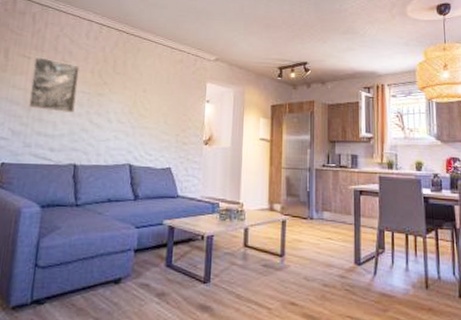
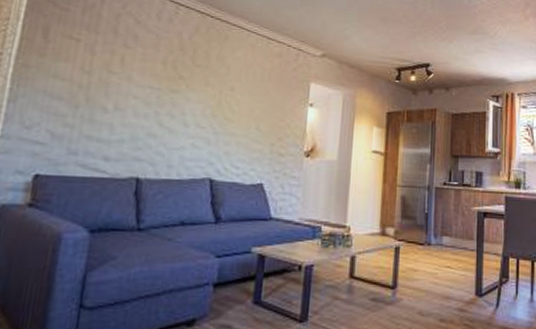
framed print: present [27,56,80,114] -> none [74,38,148,114]

